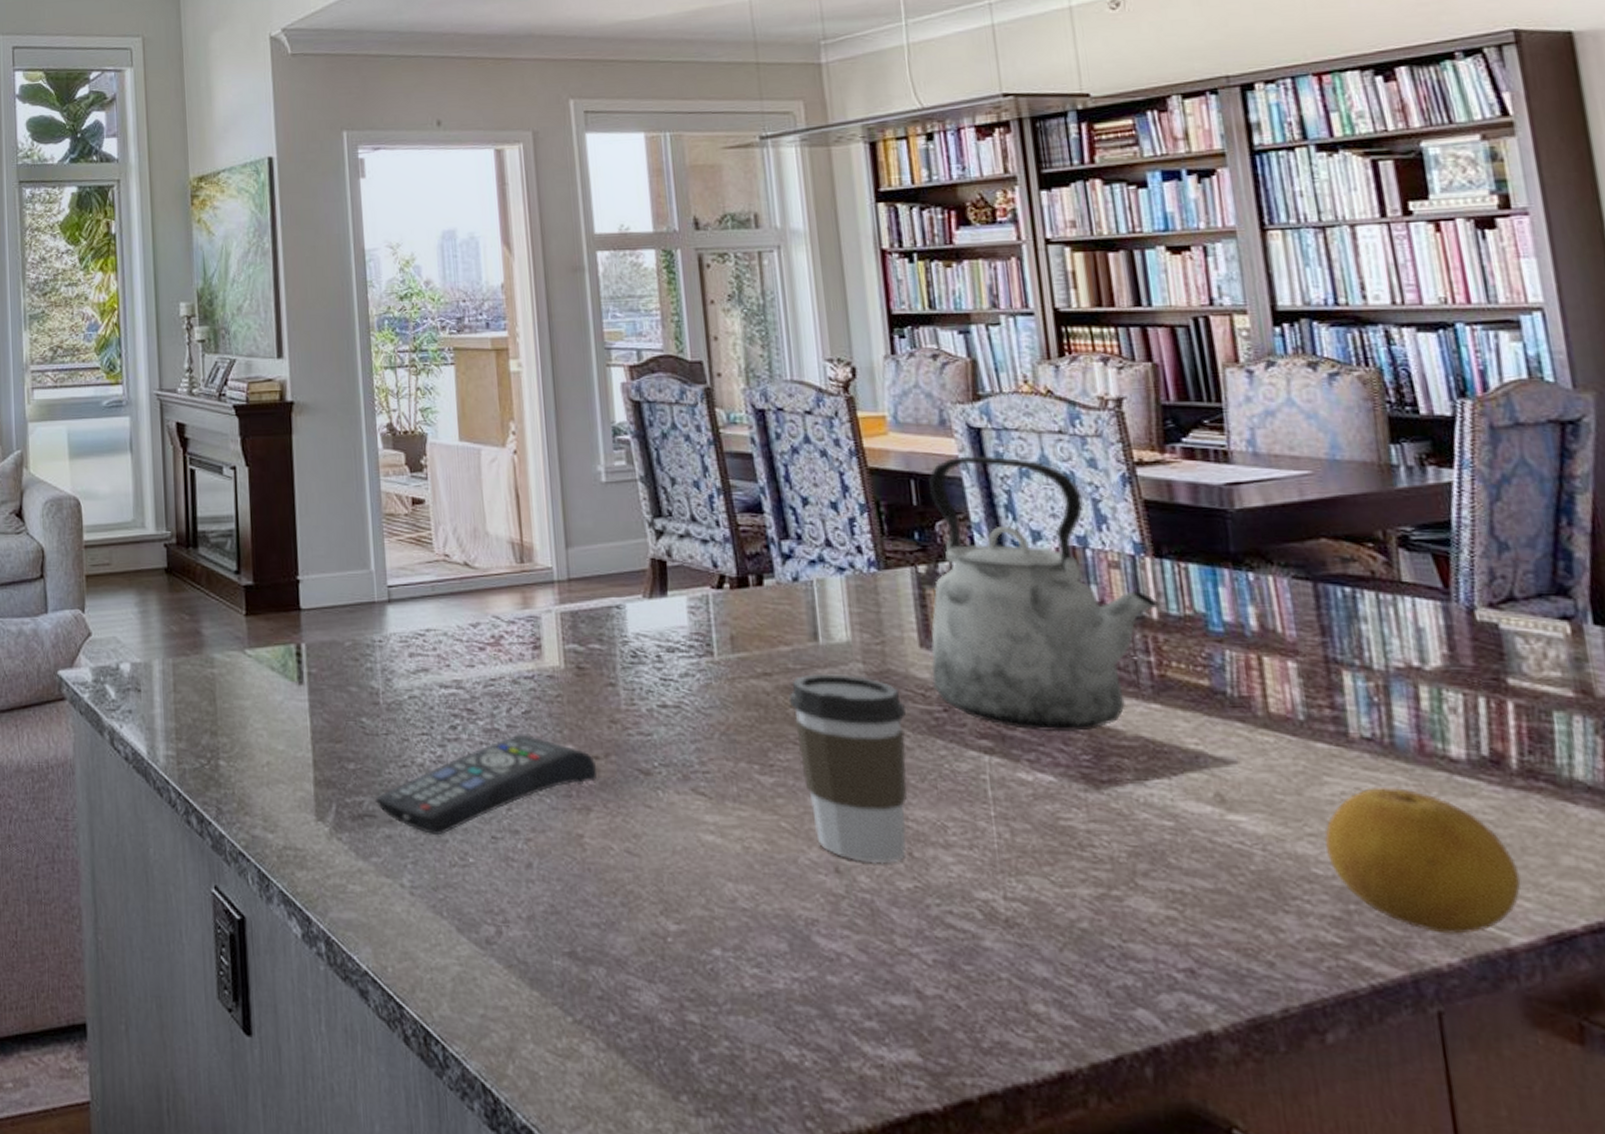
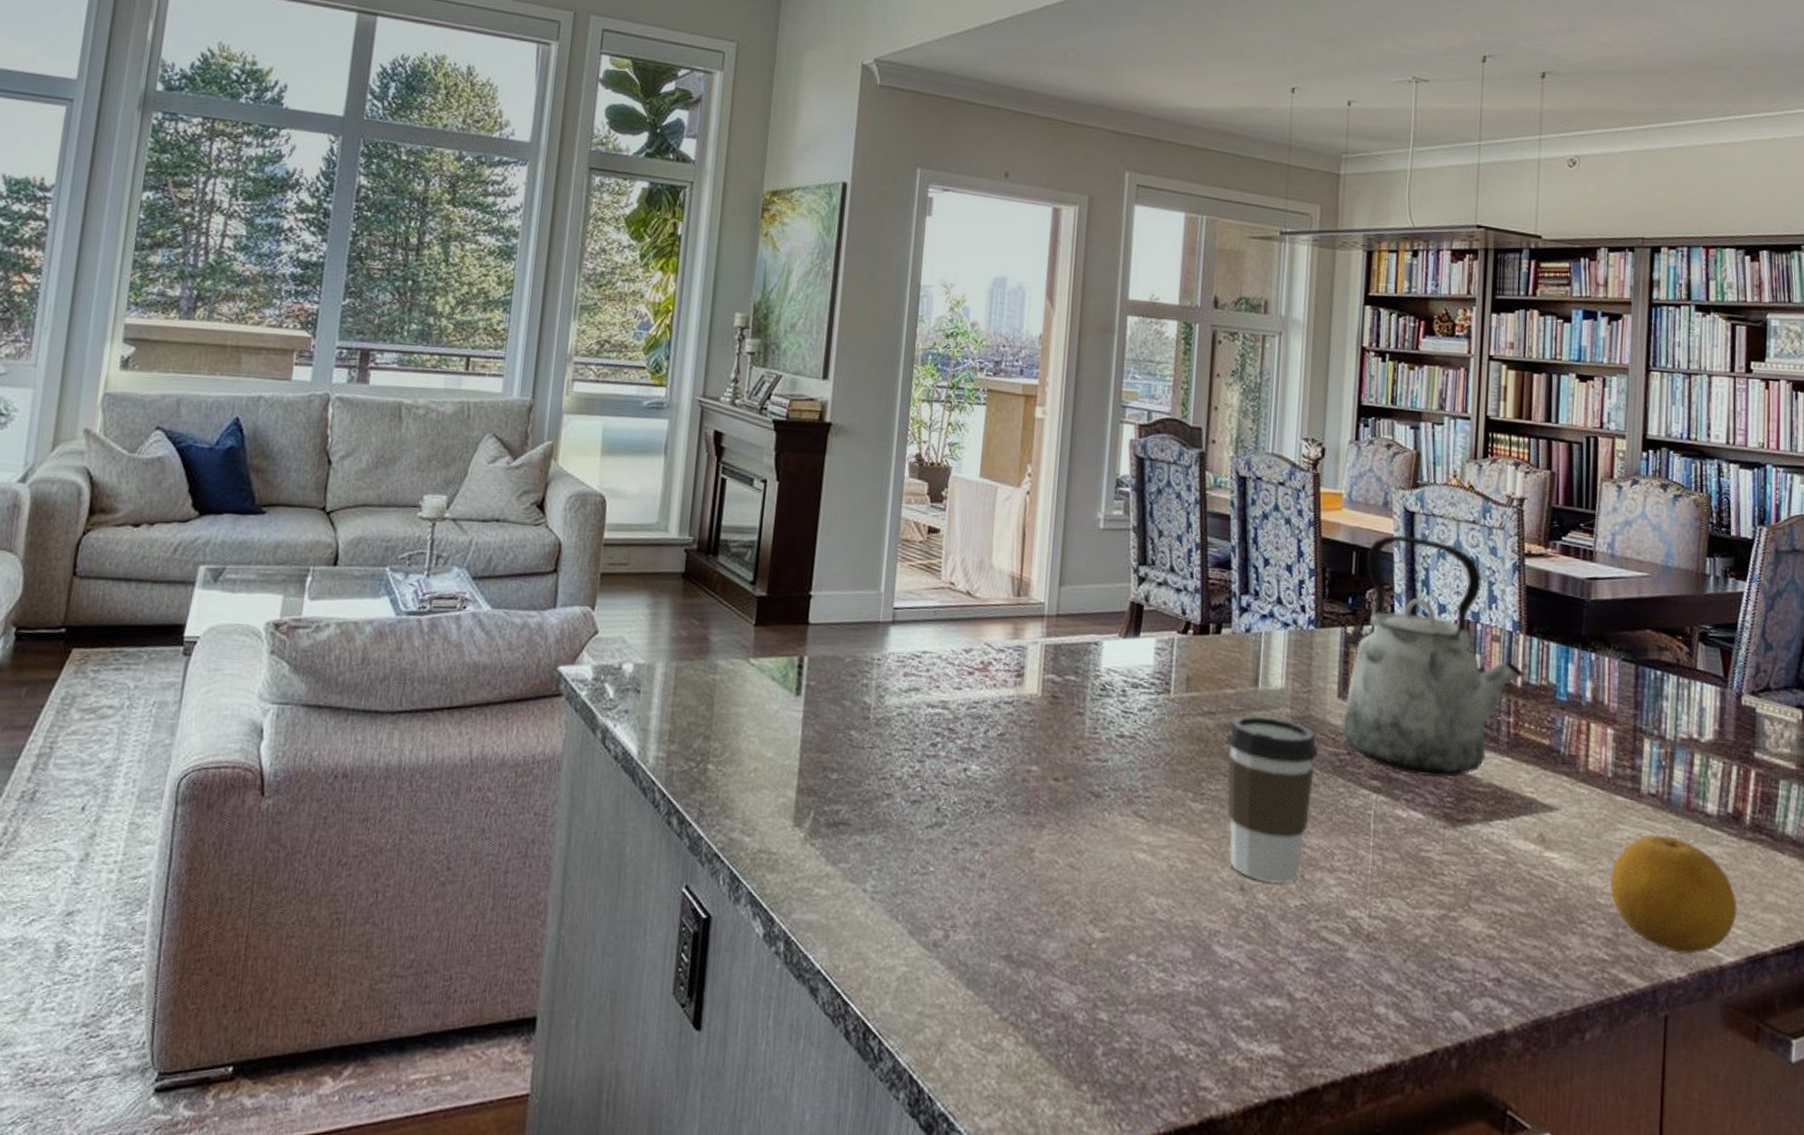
remote control: present [376,734,598,836] -> none [852,754,1056,845]

